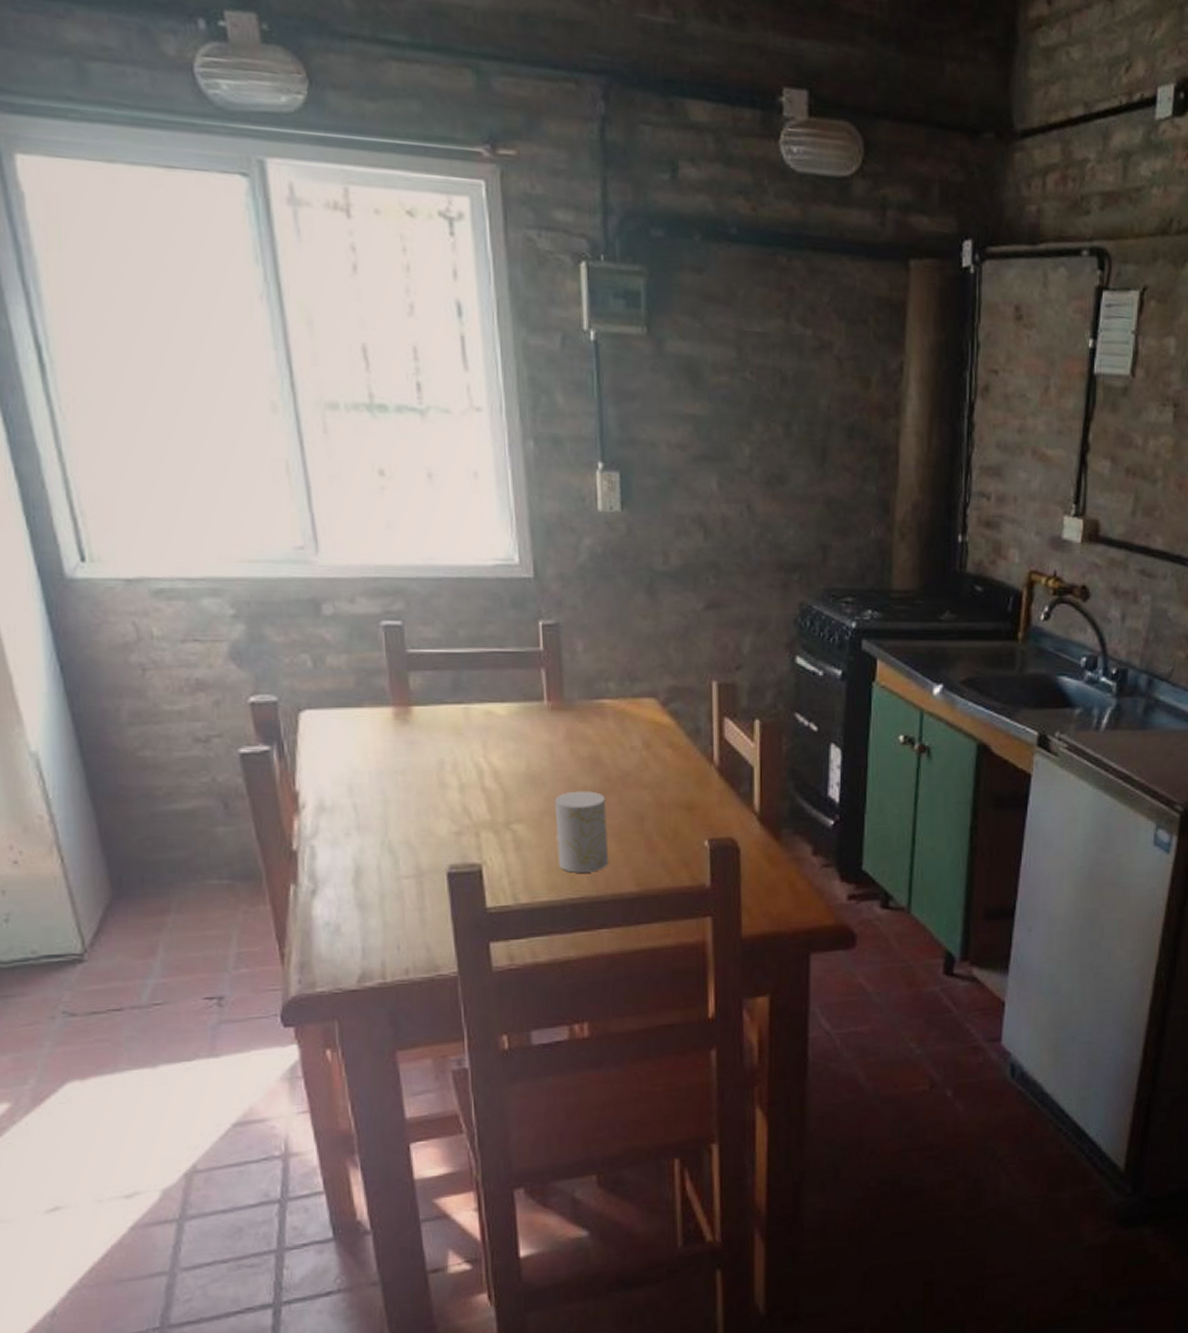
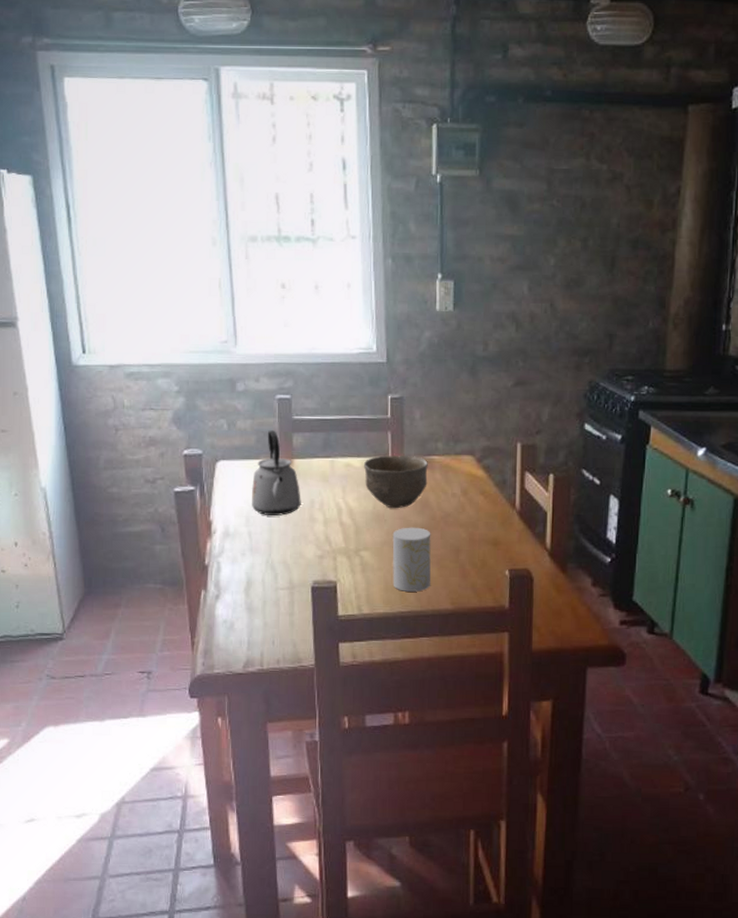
kettle: none [353,668,426,781] -> present [251,430,301,516]
bowl: none [509,700,598,768] -> present [363,455,428,509]

